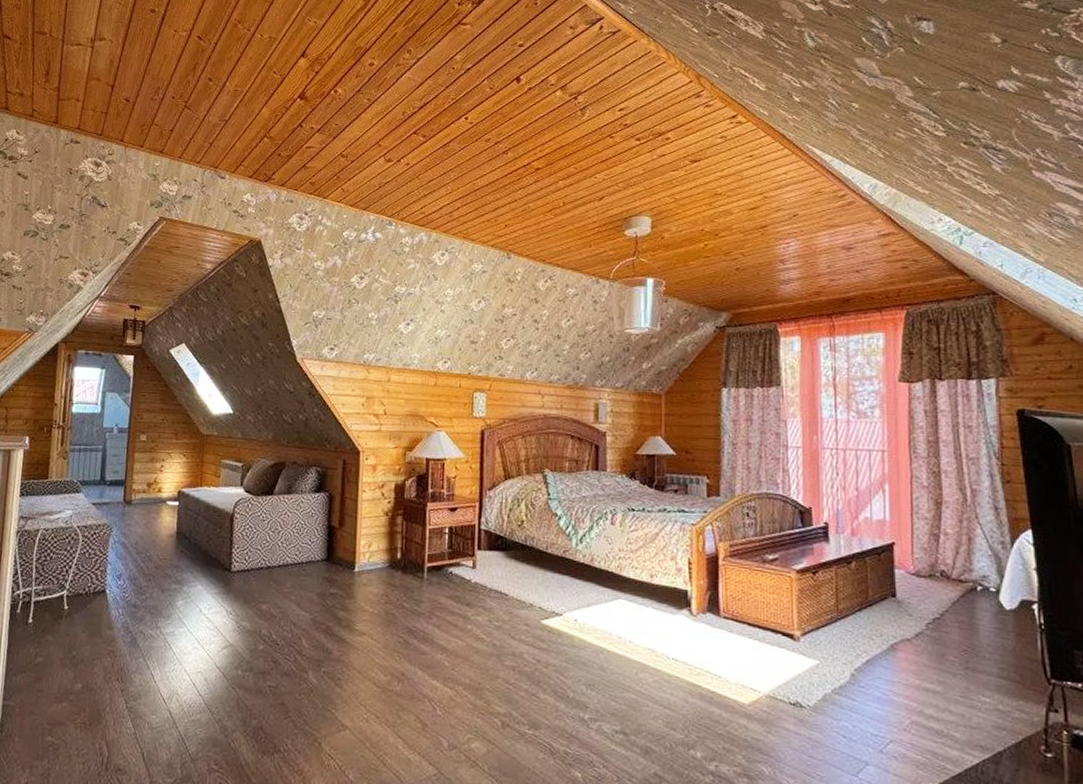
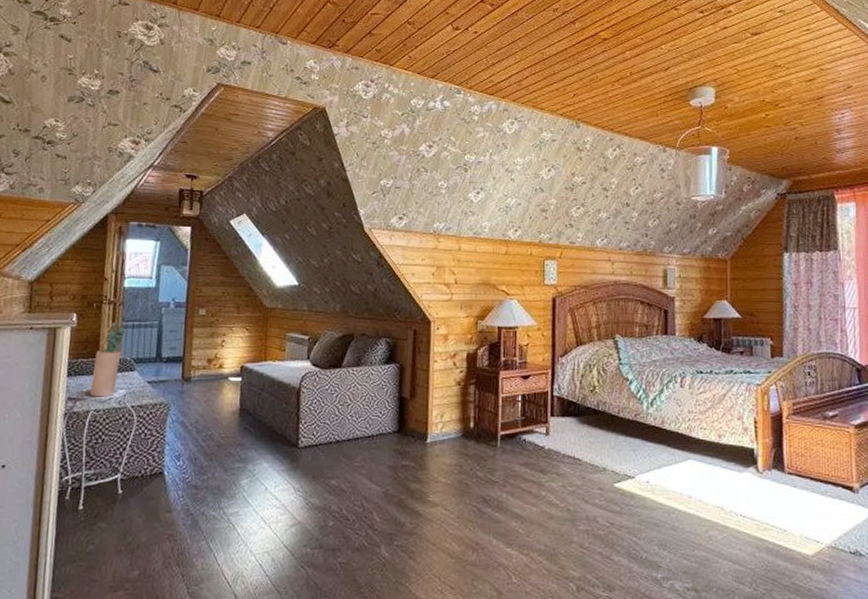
vase: none [40,444,73,517] -> present [90,320,126,397]

